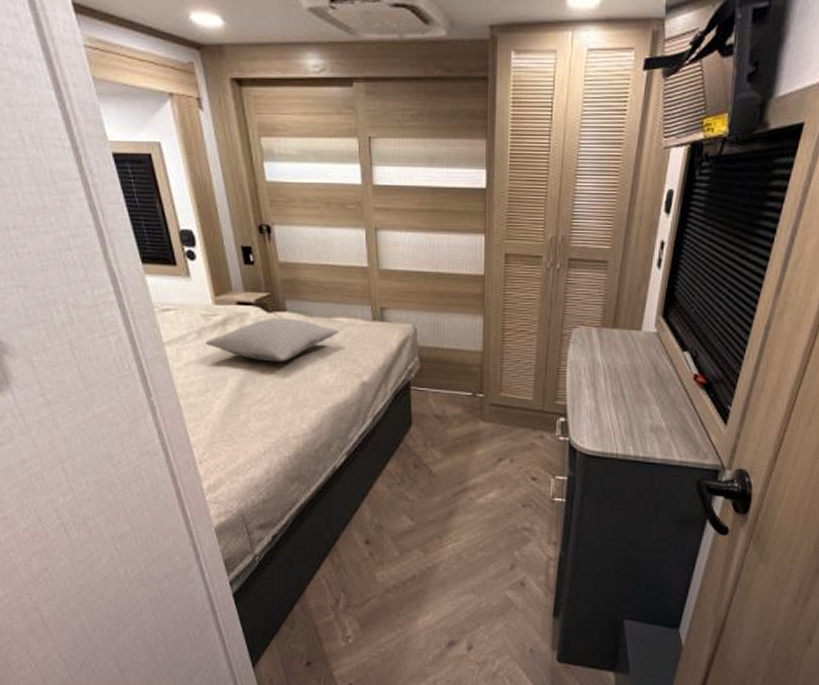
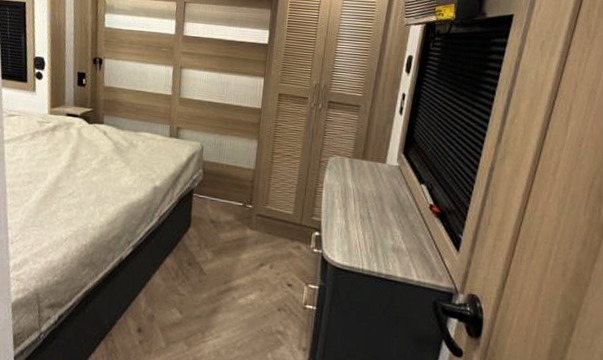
pillow: present [205,317,340,362] -> none [36,128,142,164]

